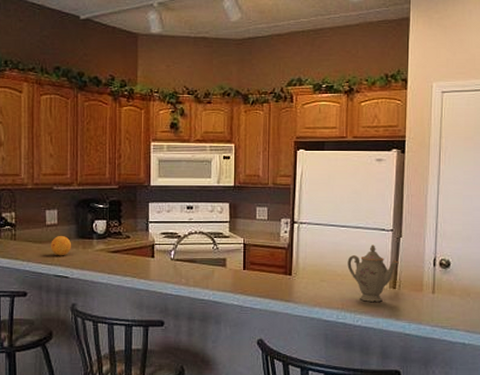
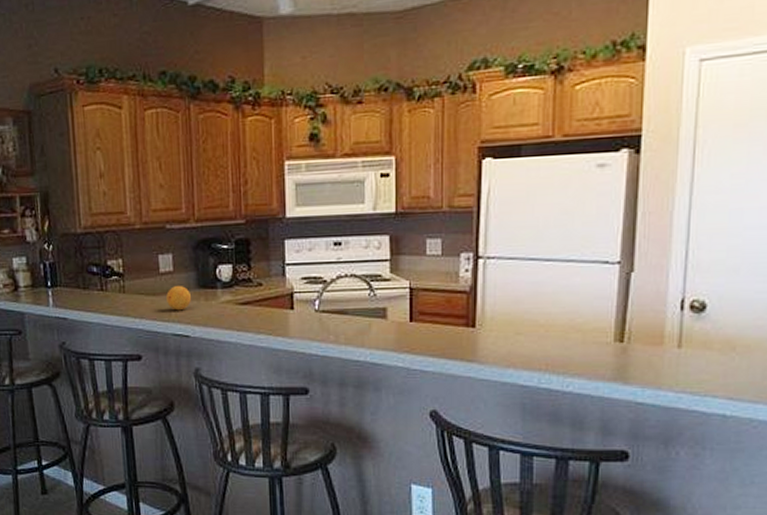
teapot: present [347,245,399,302] -> none [553,283,629,360]

